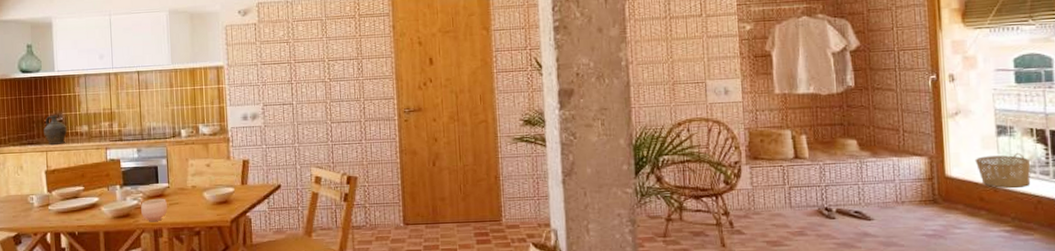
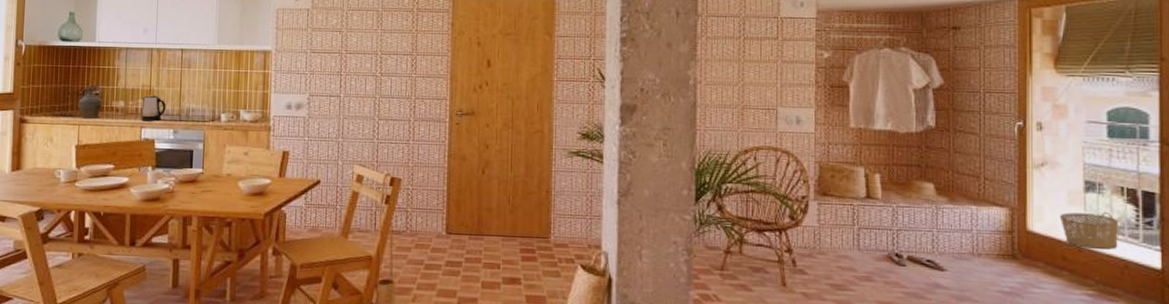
kettle: none [104,117,128,143] -> present [141,95,166,122]
cup: present [140,198,168,222] -> none [171,184,200,209]

